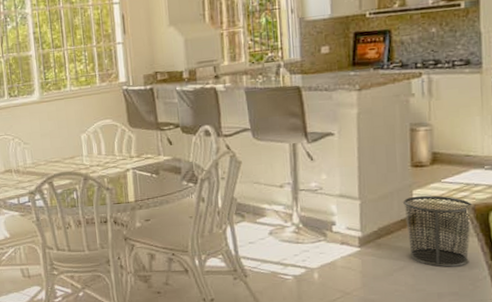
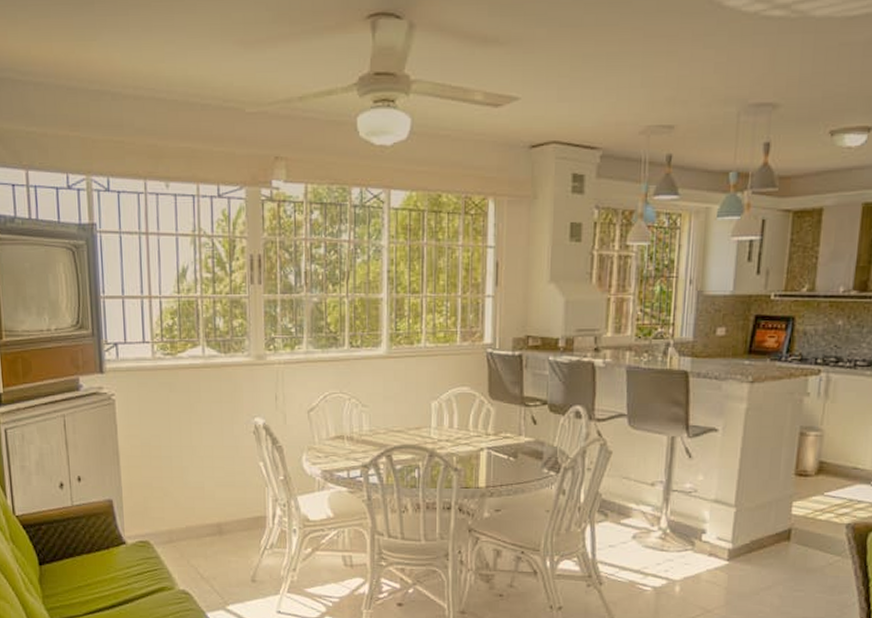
waste bin: present [402,195,474,267] -> none [779,508,854,590]

